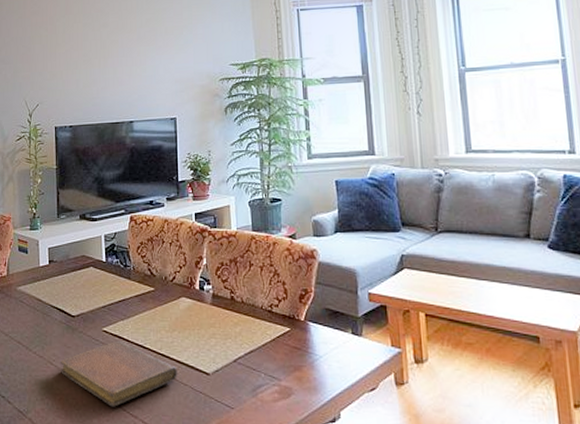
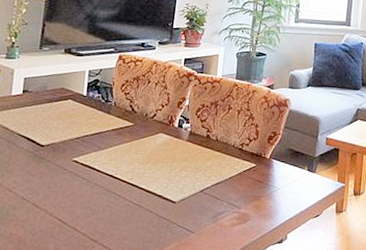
notebook: present [61,340,177,407] -> none [20,170,145,232]

